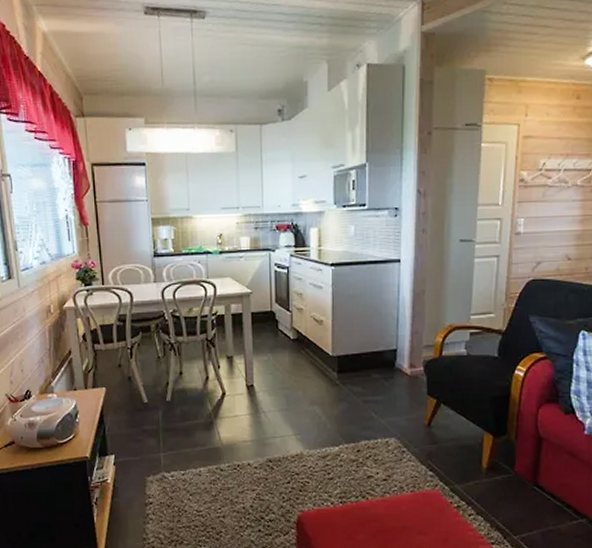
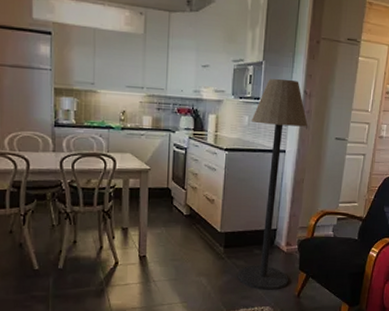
floor lamp: none [356,179,424,419] -> present [238,79,308,290]

